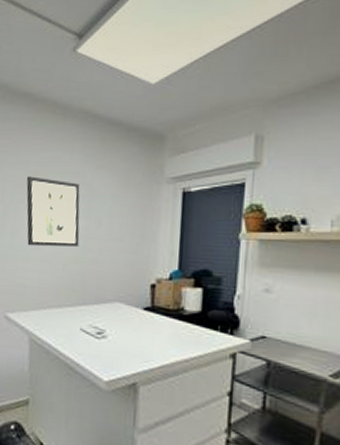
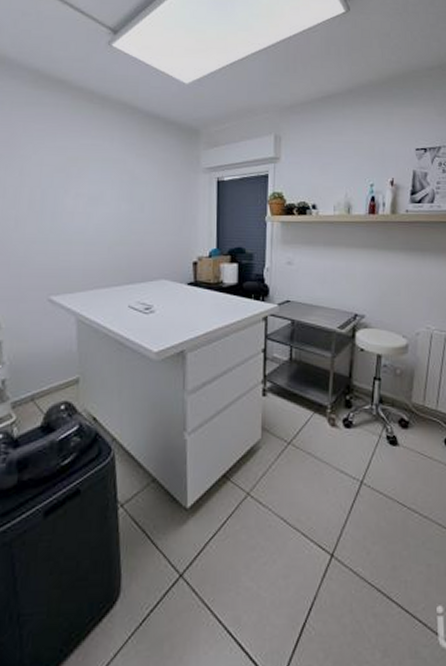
wall art: present [26,176,80,247] -> none [66,162,124,230]

